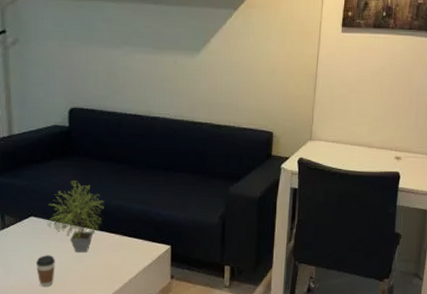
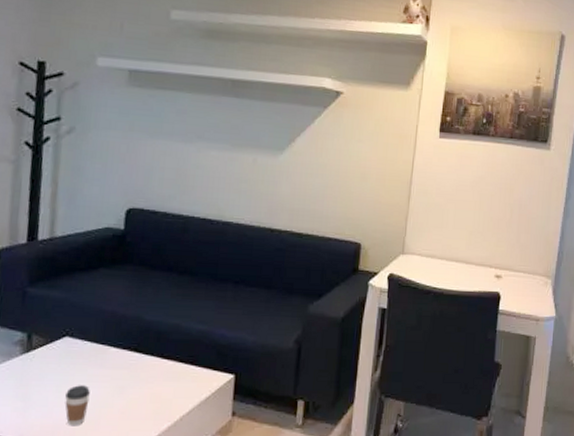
potted plant: present [46,181,104,252] -> none [84,294,158,382]

